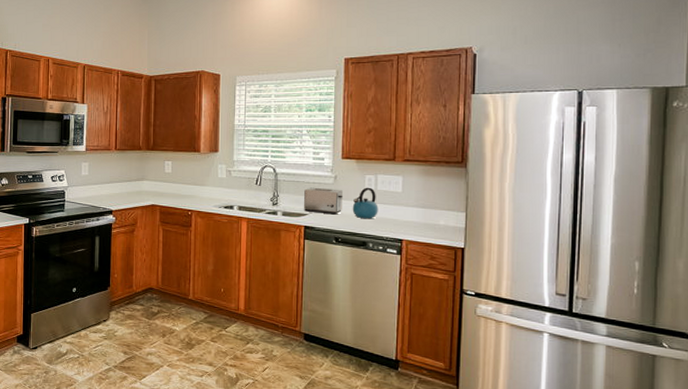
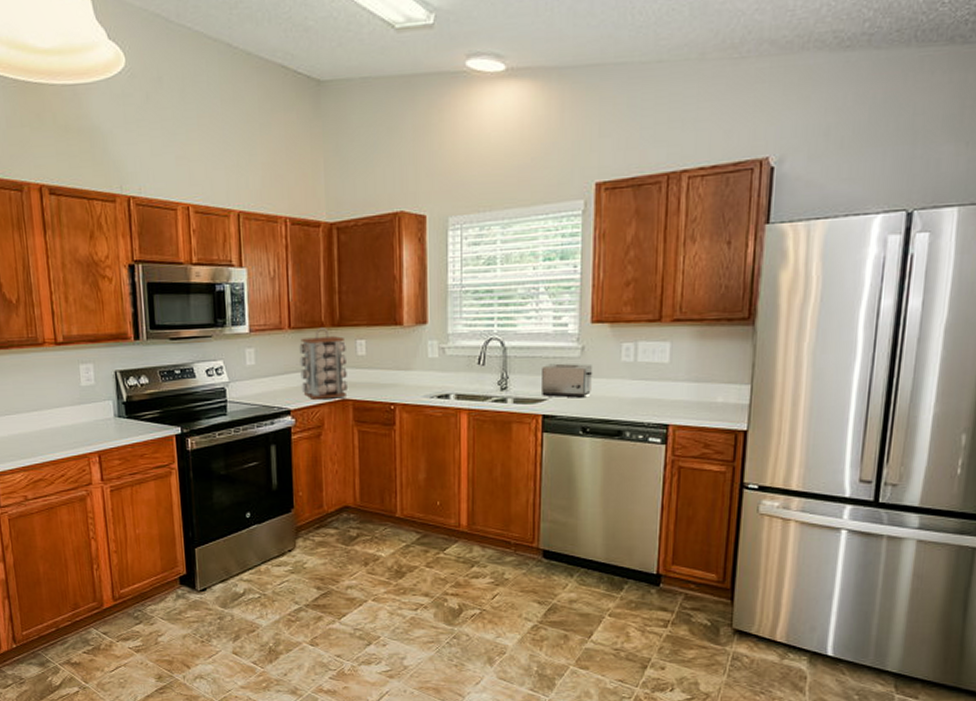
spice rack: none [121,151,157,204] -> present [299,328,348,399]
kettle: present [352,187,378,219] -> none [604,359,638,401]

